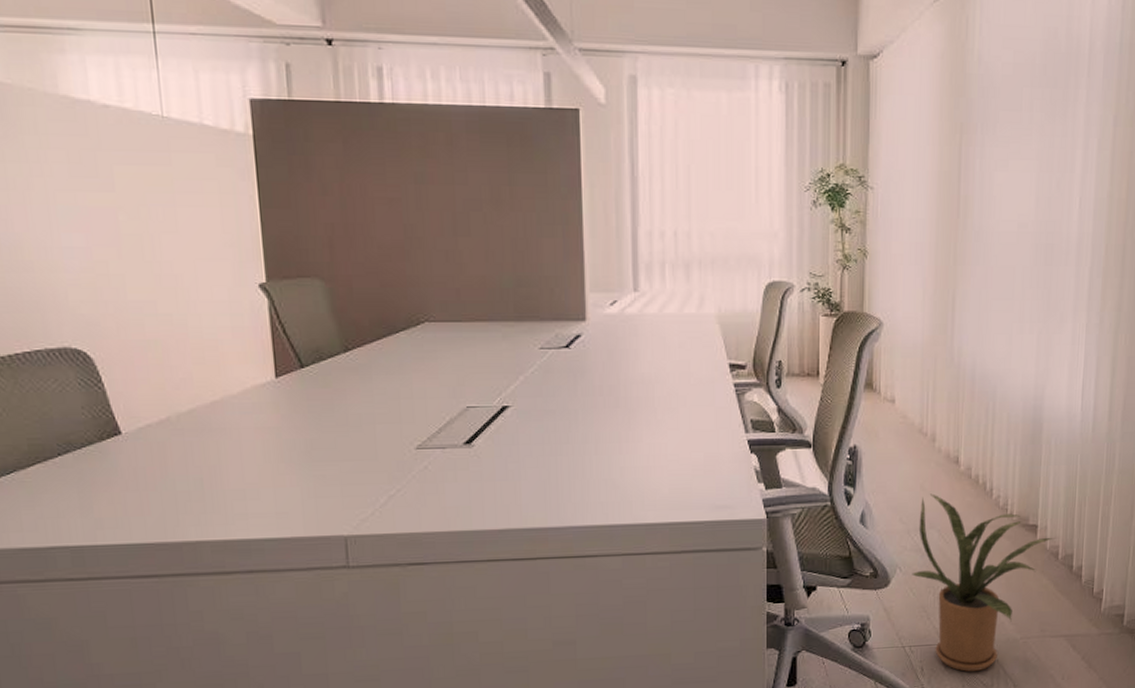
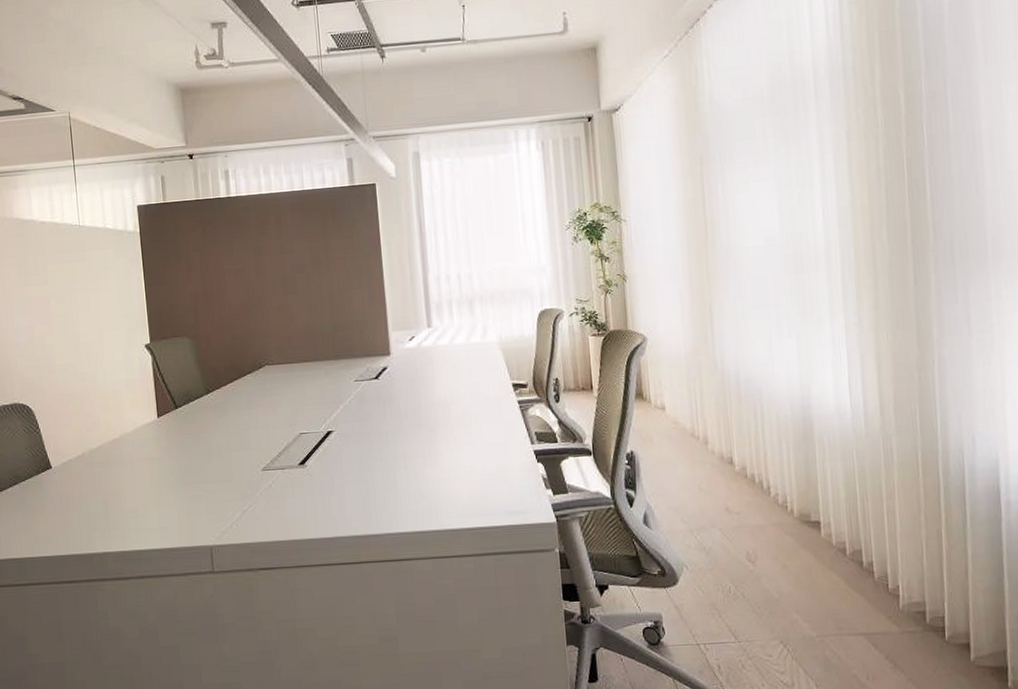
house plant: present [912,493,1055,672] -> none [699,494,840,670]

